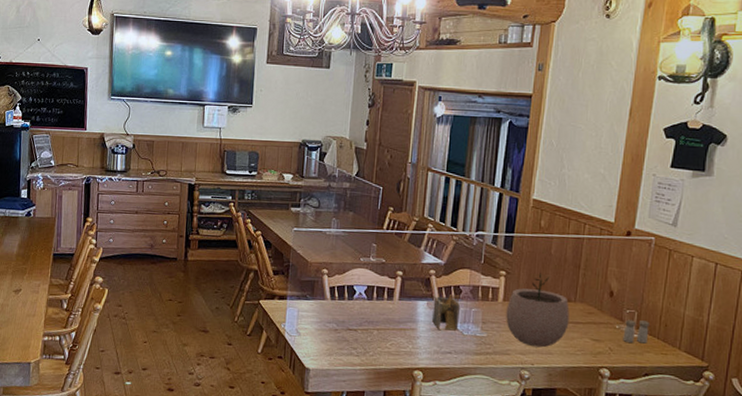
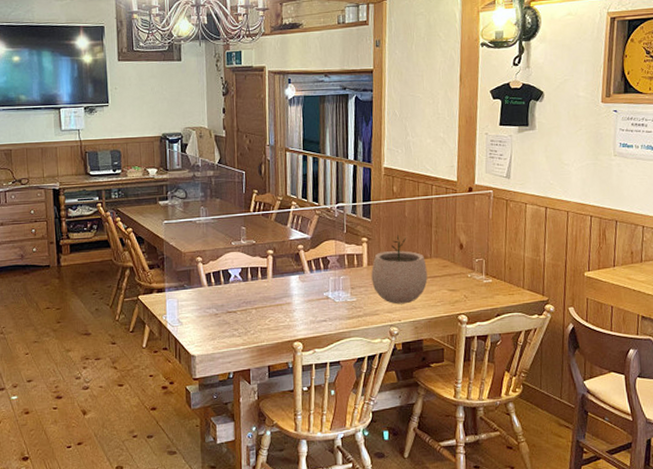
napkin holder: present [432,294,460,331] -> none [305,265,330,300]
salt and pepper shaker: present [623,319,649,344] -> none [475,267,497,288]

